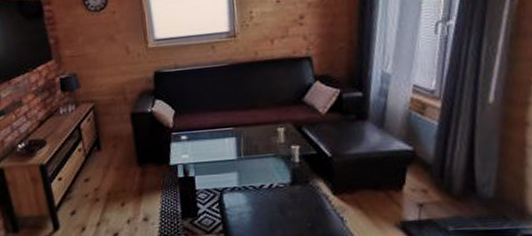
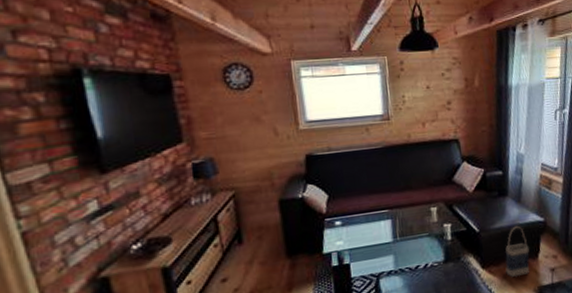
bag: none [361,153,392,209] -> present [505,225,530,278]

